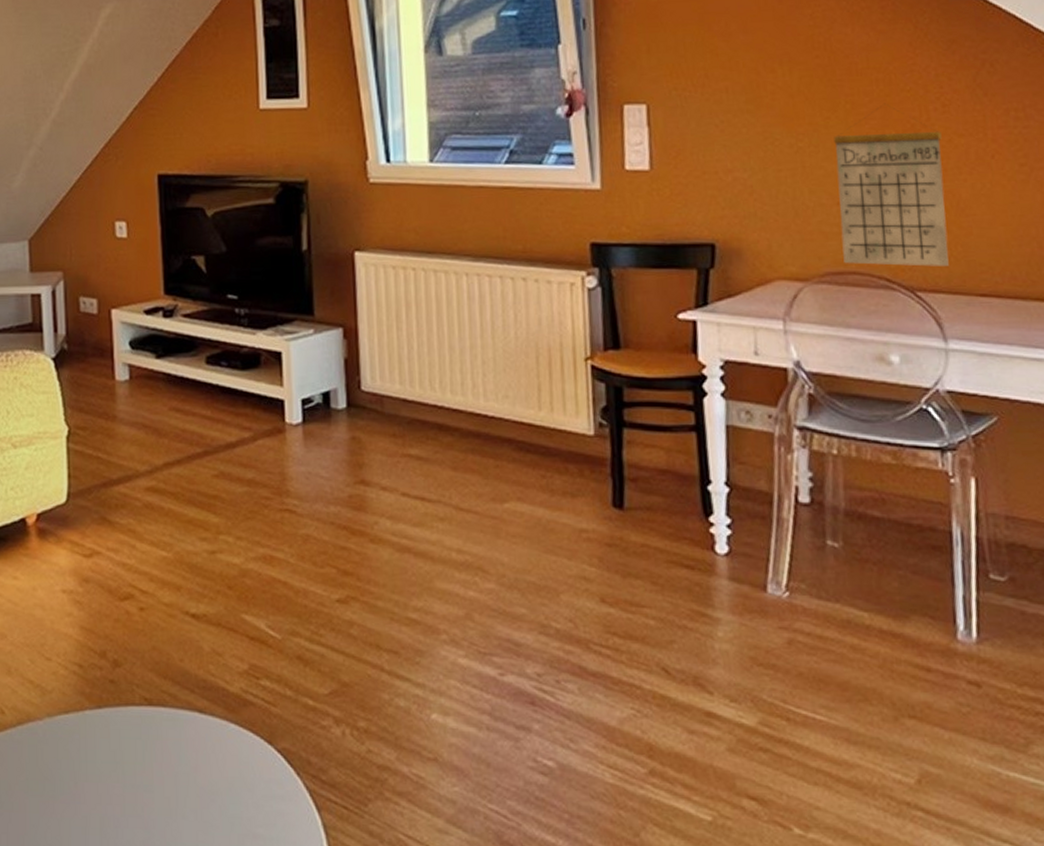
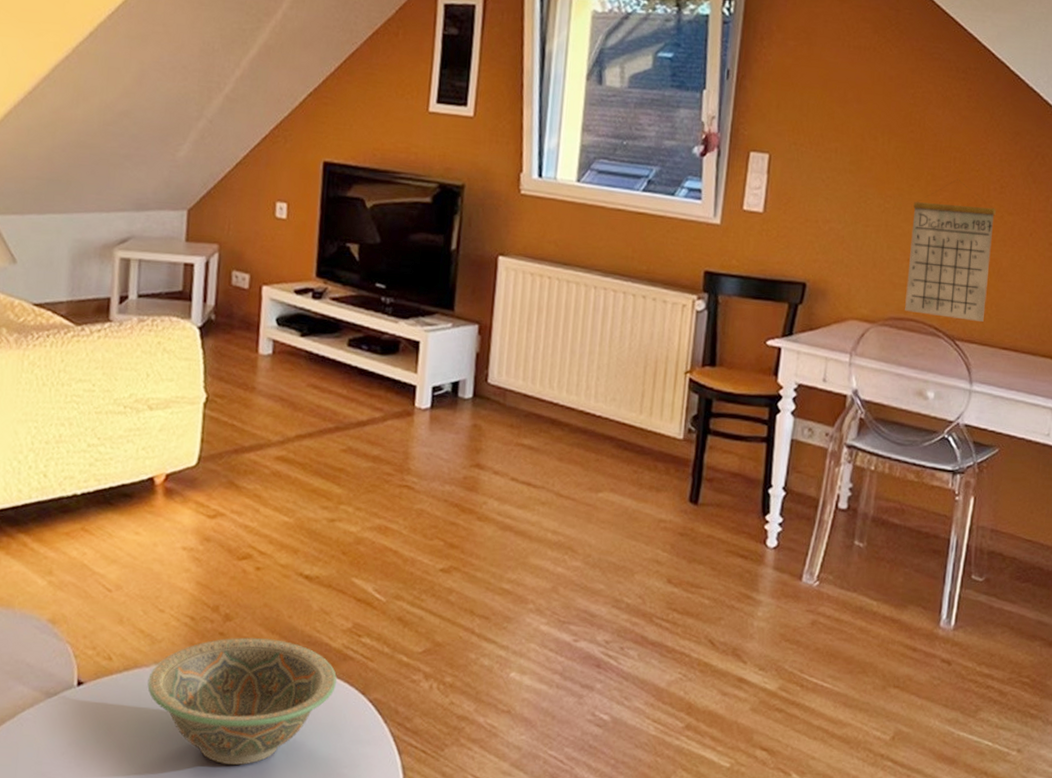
decorative bowl: none [43,684,239,826] -> present [147,637,337,765]

